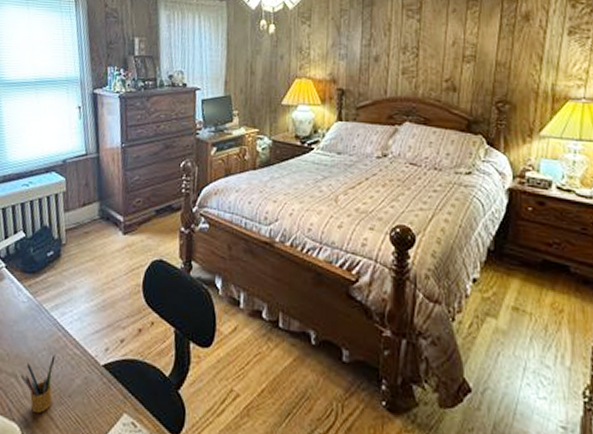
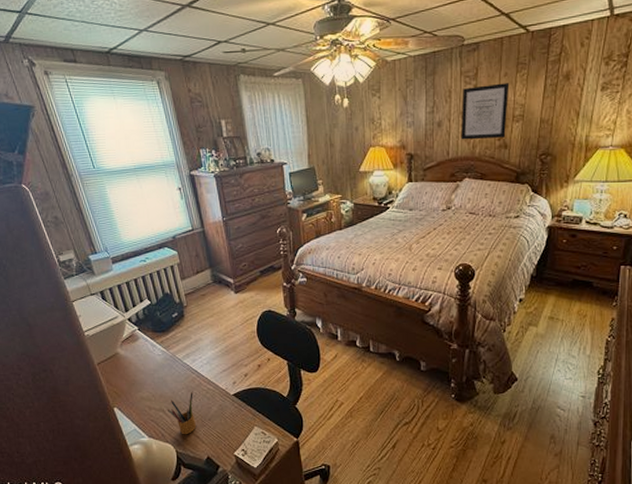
wall art: none [401,19,459,80] -> present [461,83,510,140]

